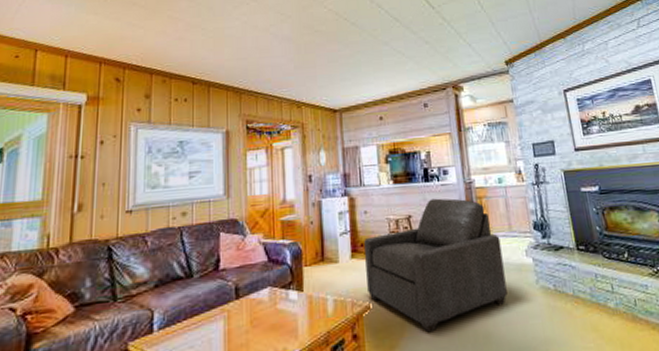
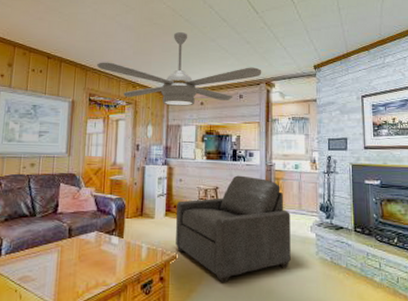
ceiling fan: none [253,37,447,125] -> present [97,31,262,106]

